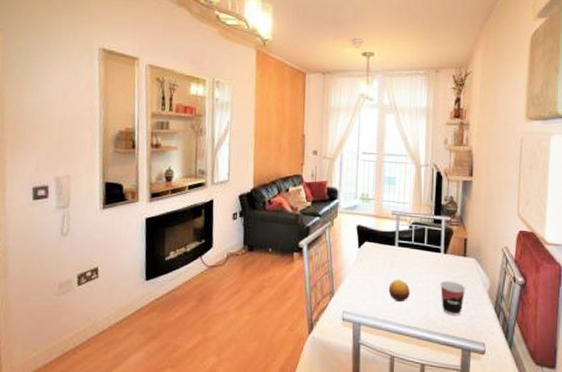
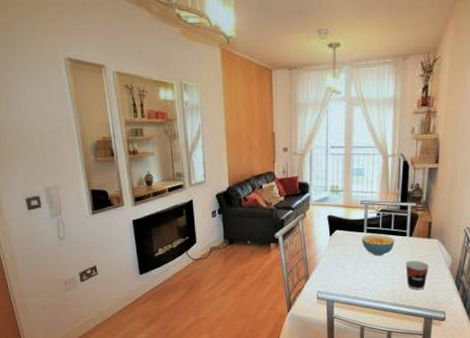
fruit: present [388,279,410,303] -> none [358,261,378,281]
cereal bowl: none [393,249,428,274] -> present [362,234,395,256]

